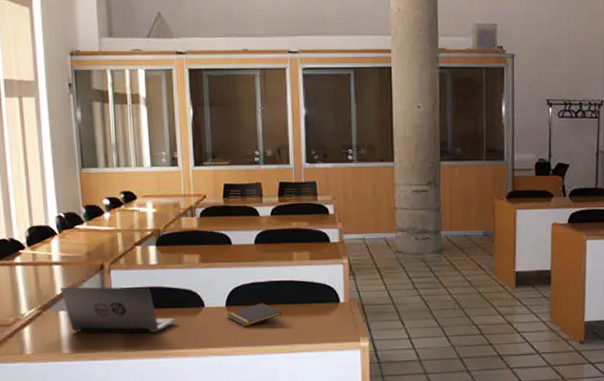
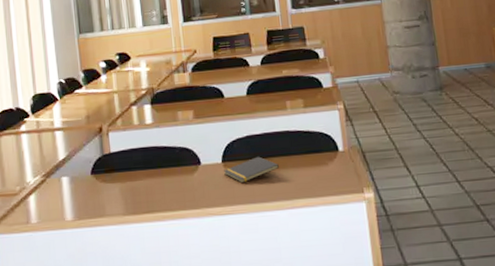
laptop: present [60,287,176,334] -> none [62,147,174,199]

